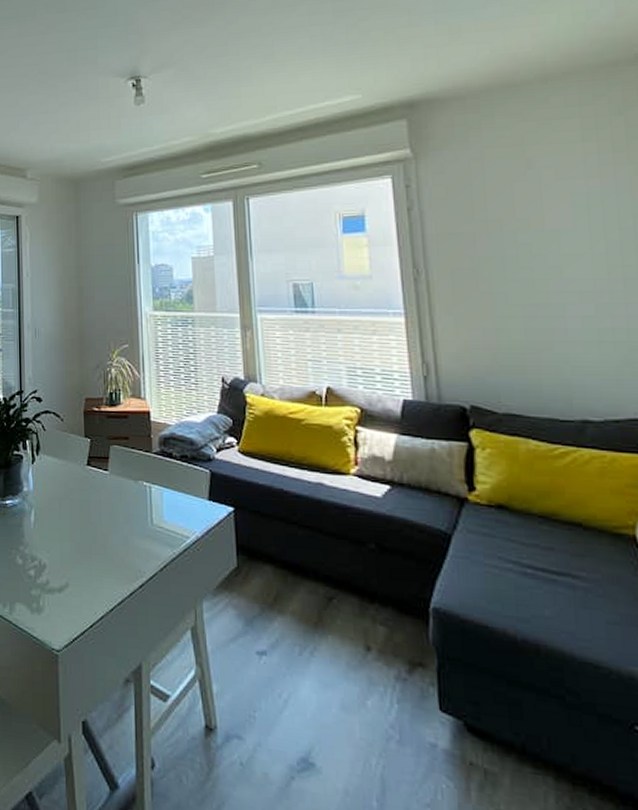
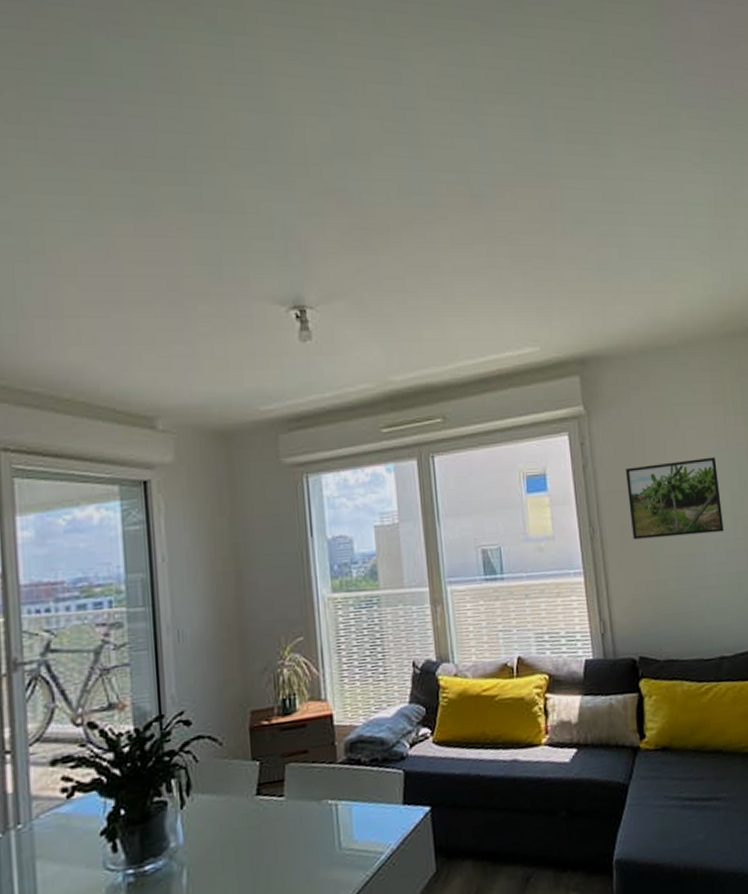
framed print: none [460,199,593,284] -> present [626,457,724,540]

